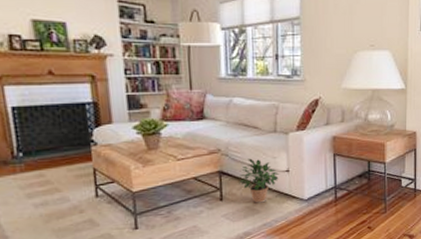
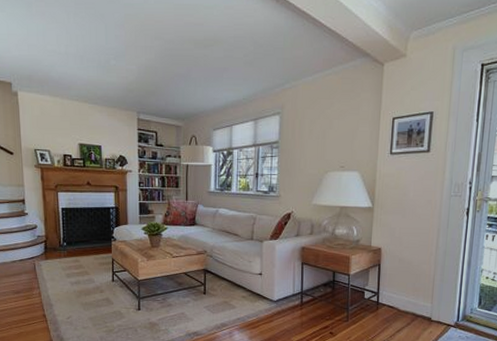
potted plant: present [239,158,279,203] -> none [220,260,253,300]

